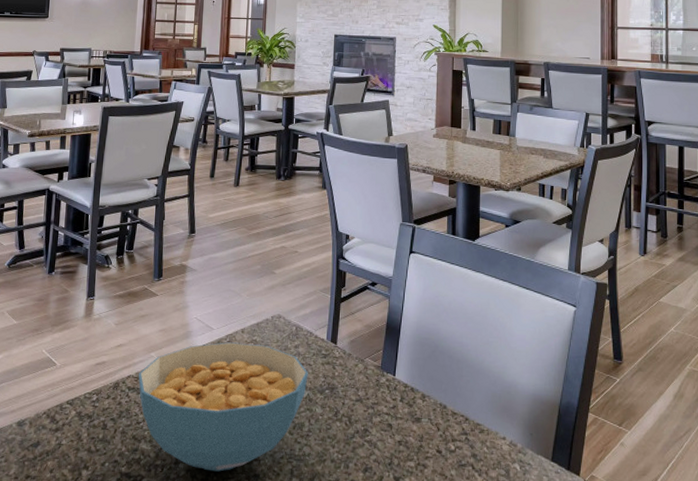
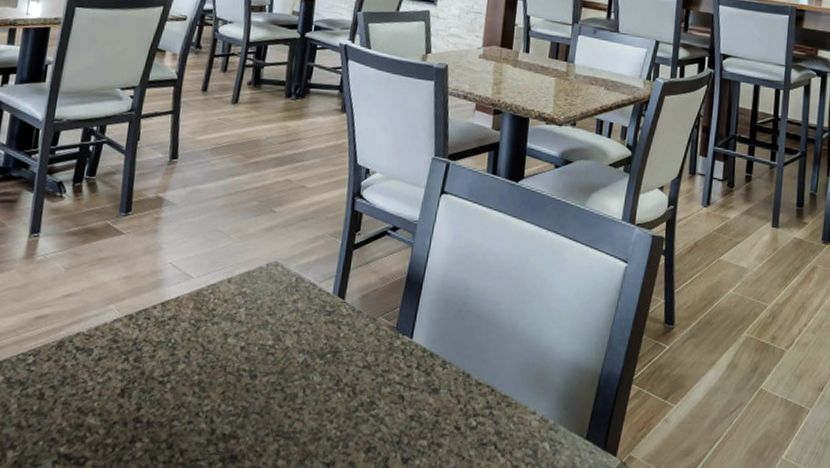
cereal bowl: present [138,342,308,472] -> none [90,294,307,452]

